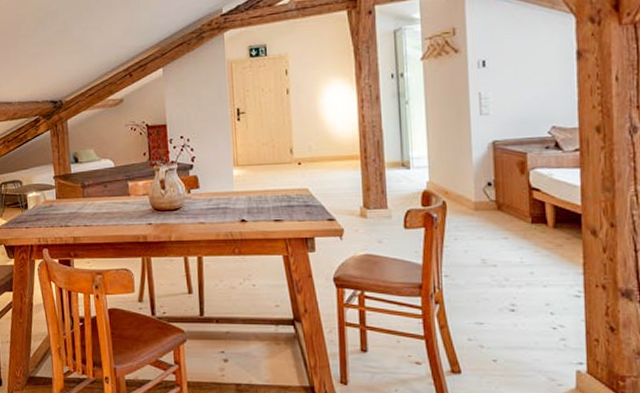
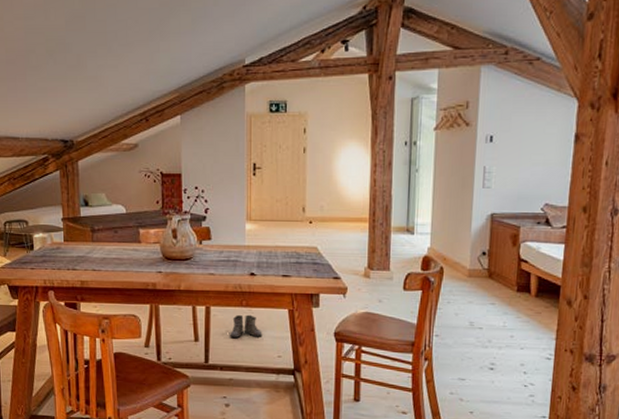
boots: none [224,263,258,289] -> present [230,314,263,339]

